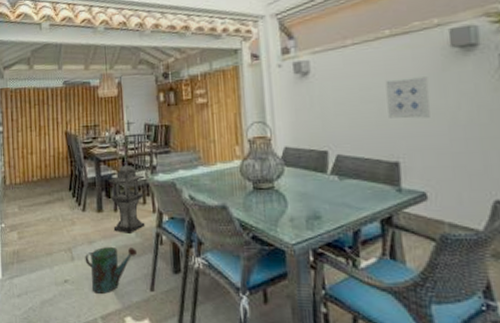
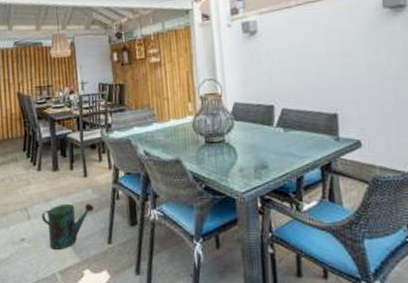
lantern: present [108,164,145,233] -> none [63,123,102,190]
wall art: present [385,76,431,119] -> none [325,35,365,74]

